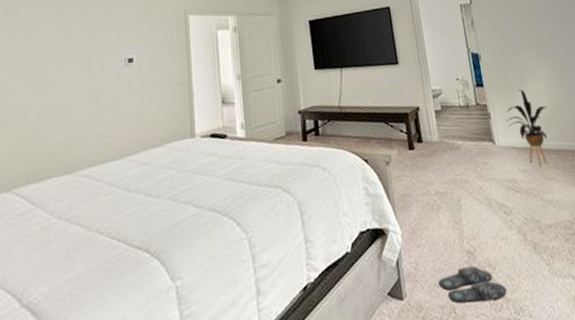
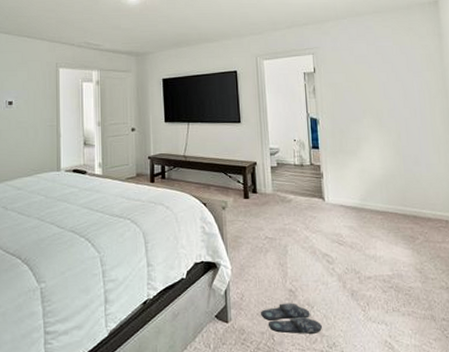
house plant: present [506,89,547,168] -> none [337,154,379,226]

